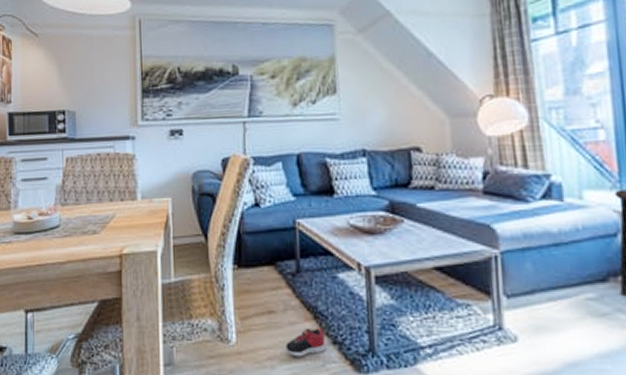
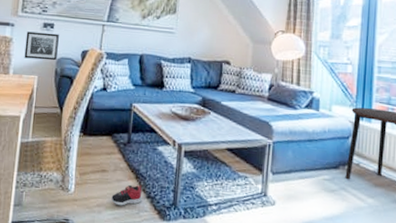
wall art: none [151,141,192,178] -> present [24,31,59,61]

